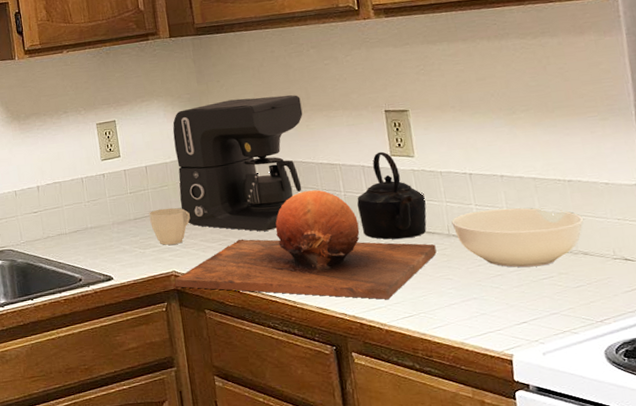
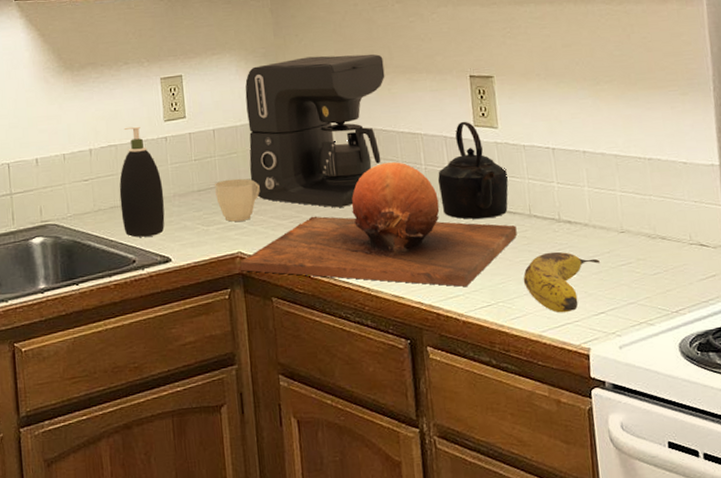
soap dispenser: none [64,165,106,260] -> present [119,126,165,238]
fruit: none [443,267,521,323] -> present [523,251,600,313]
bowl: present [451,207,584,268] -> none [533,187,663,253]

